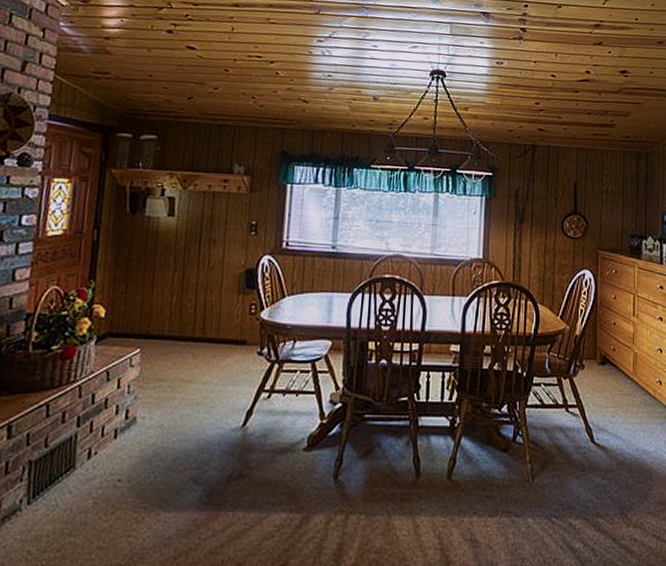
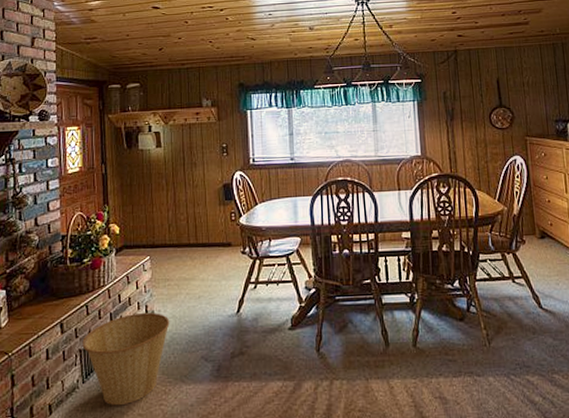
basket: none [33,418,156,536] -> present [82,312,170,406]

